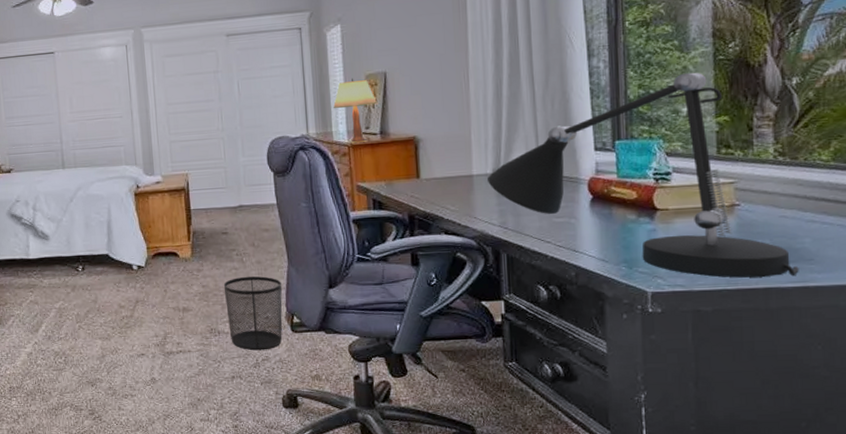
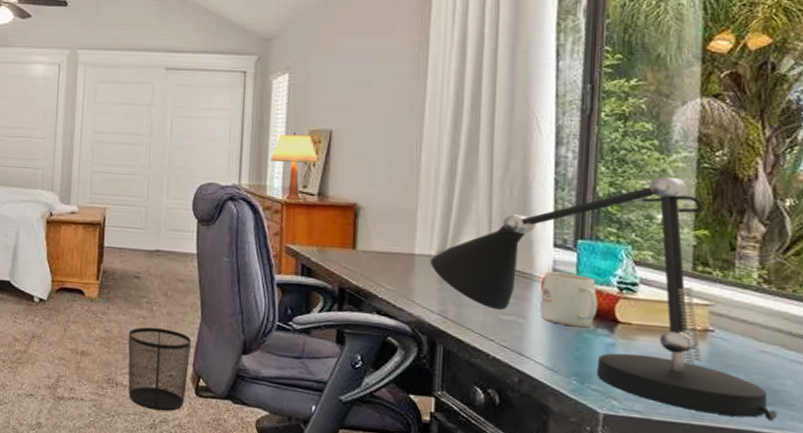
mug: none [587,172,638,220] -> present [540,271,598,328]

